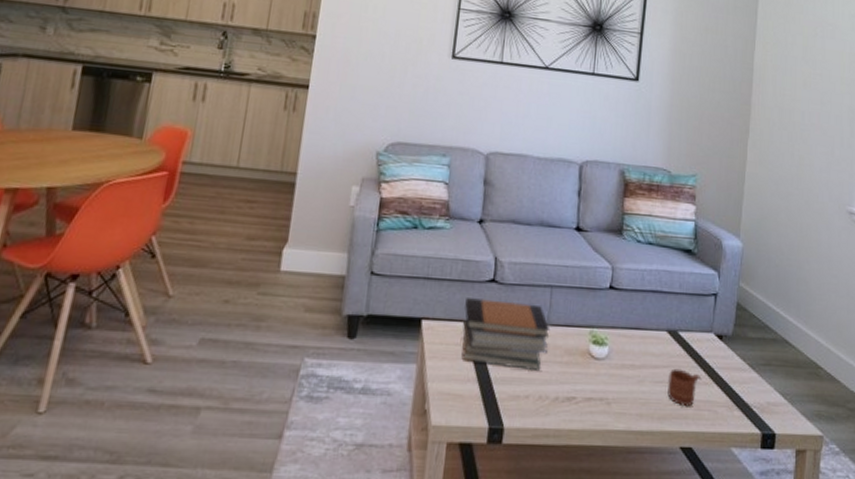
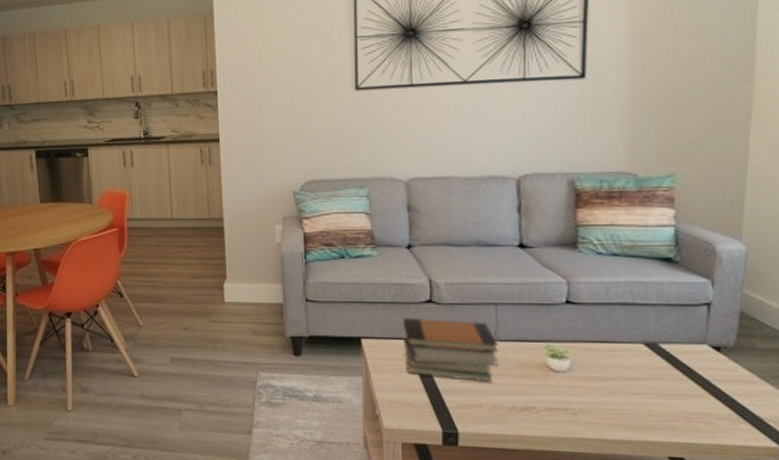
mug: present [667,368,702,407] -> none [648,380,693,419]

